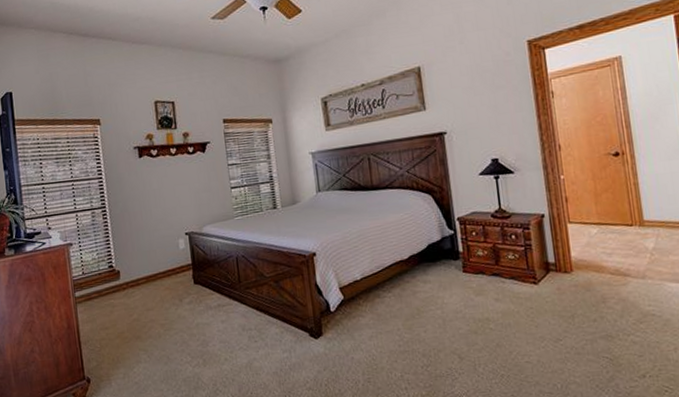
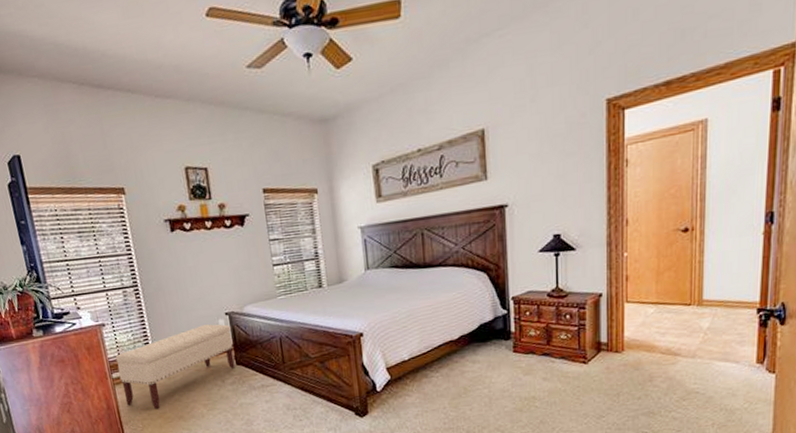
bench: none [79,243,193,329] -> present [115,324,235,410]

